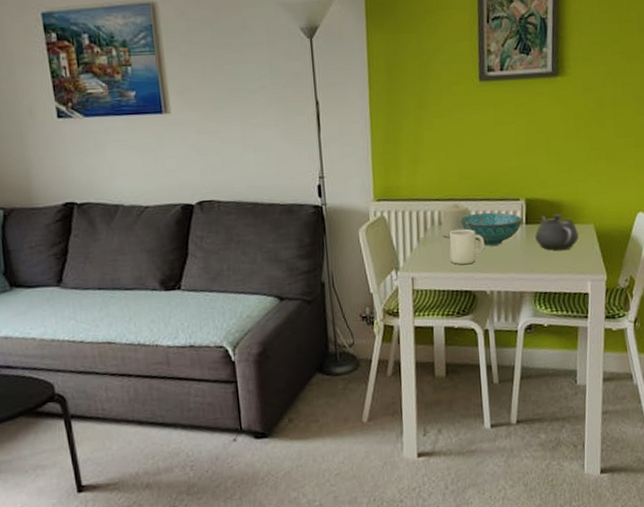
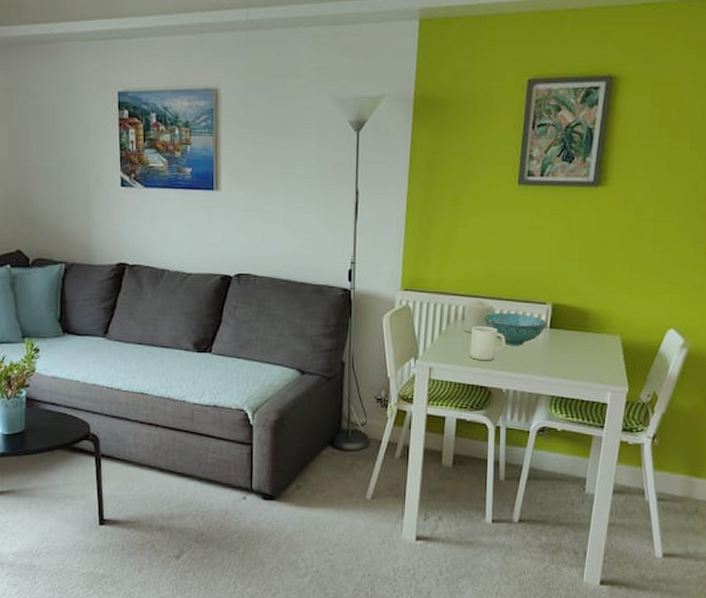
teapot: present [535,214,579,250] -> none [558,321,603,358]

